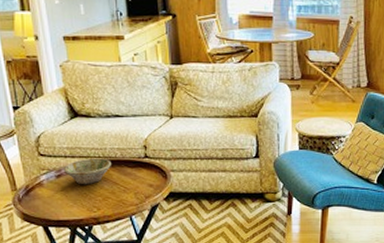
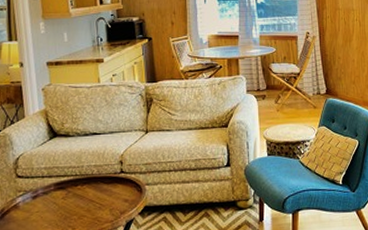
bowl: present [64,158,111,185] -> none [41,176,88,205]

